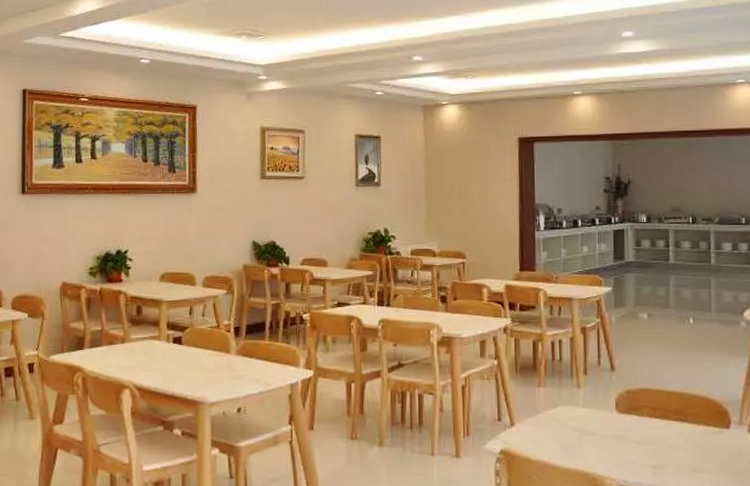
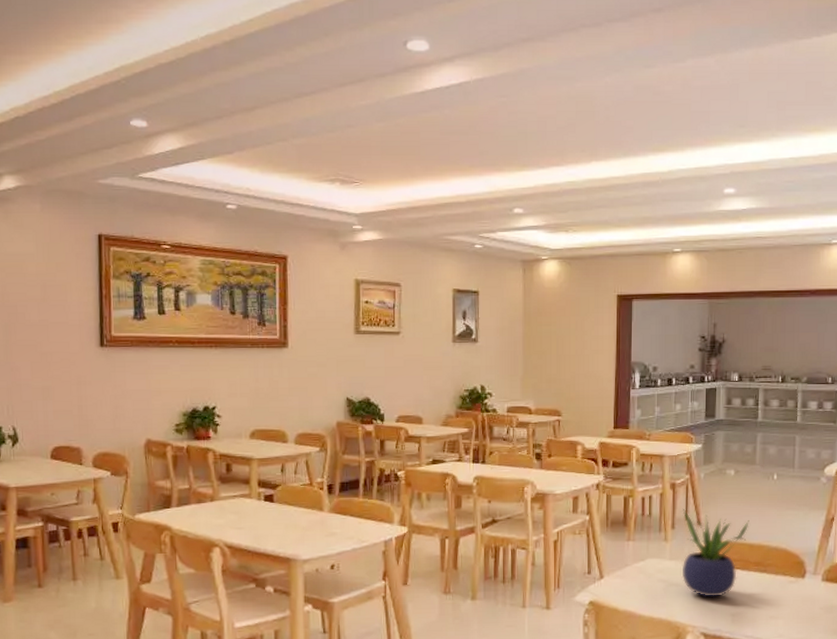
potted plant: none [594,353,666,448] -> present [681,508,749,597]

